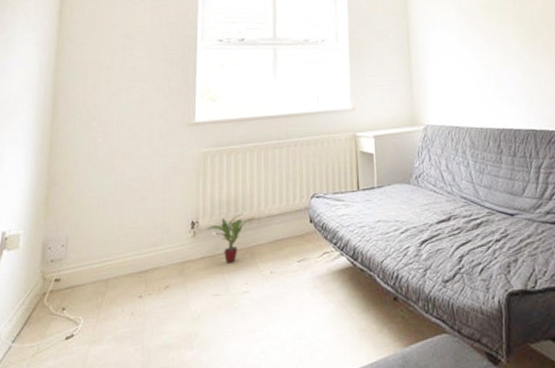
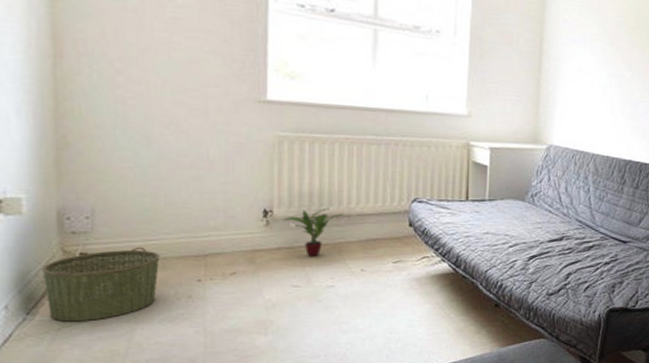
basket: none [26,268,112,348] -> present [41,246,160,322]

